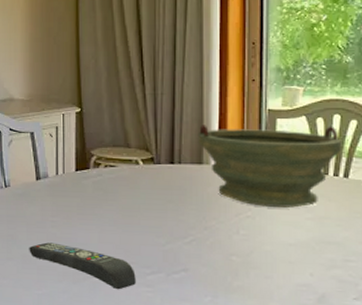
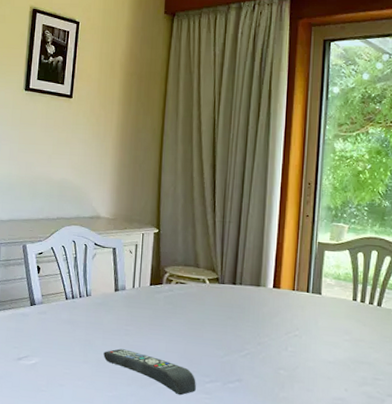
bowl: present [198,125,342,208] -> none [257,251,378,330]

